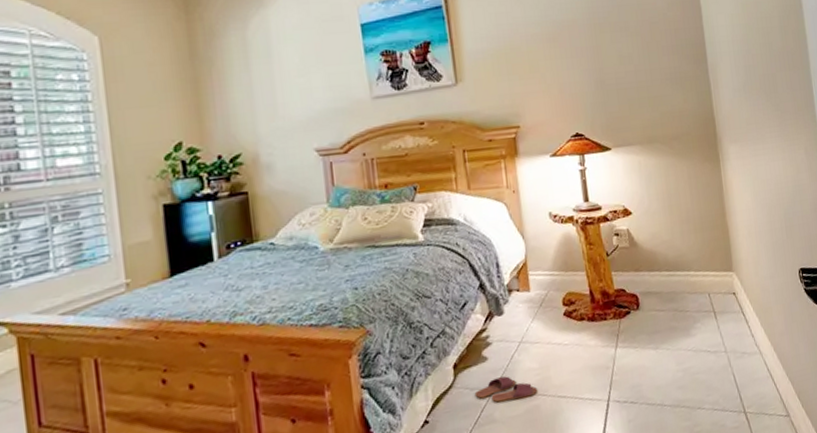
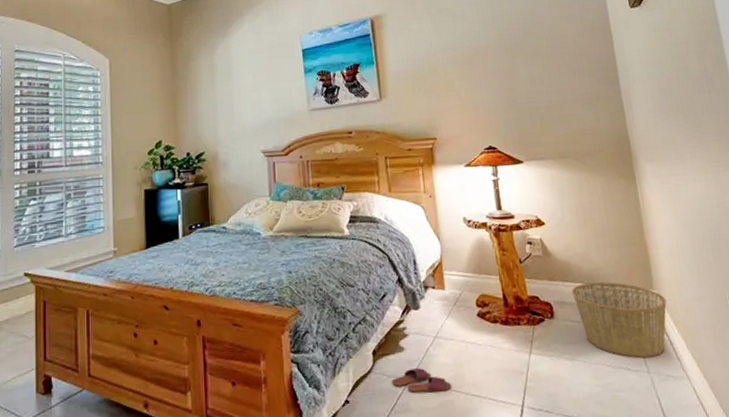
basket: none [657,267,744,340] -> present [572,281,667,358]

